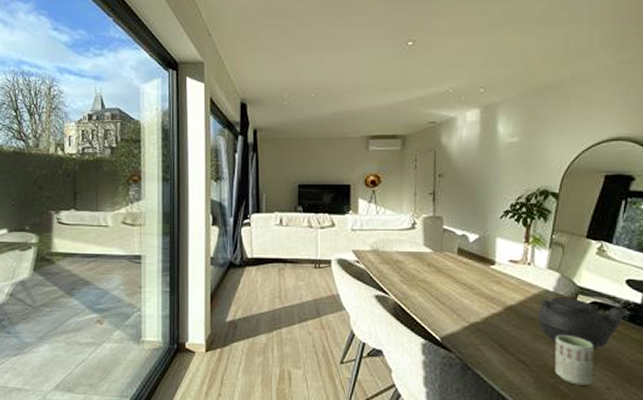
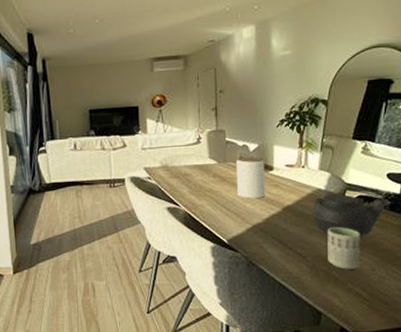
jar: none [454,248,486,294] -> present [236,157,266,199]

